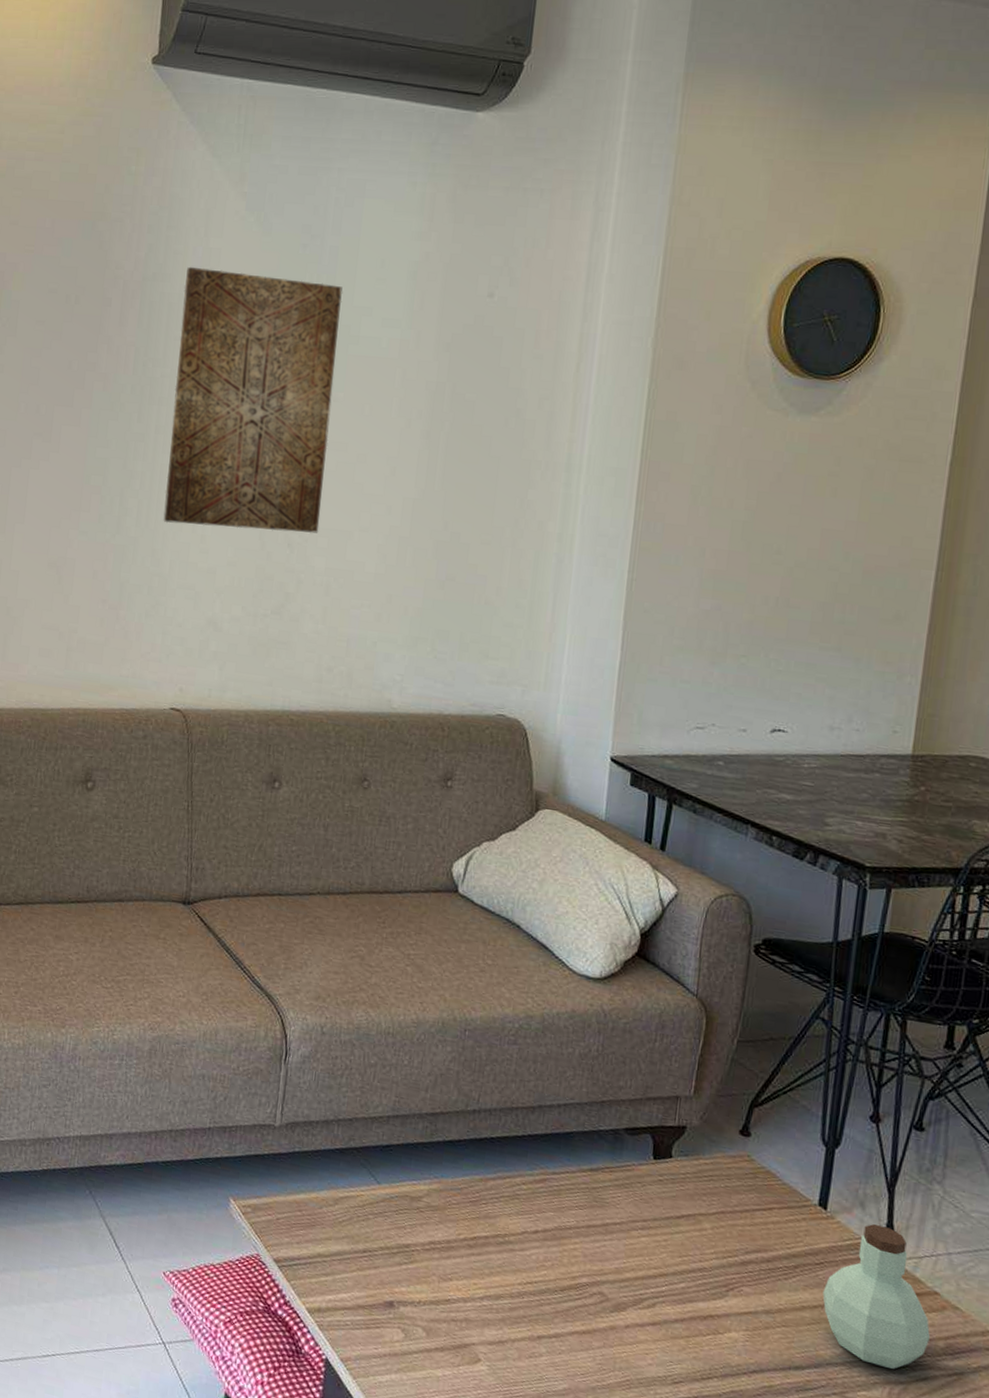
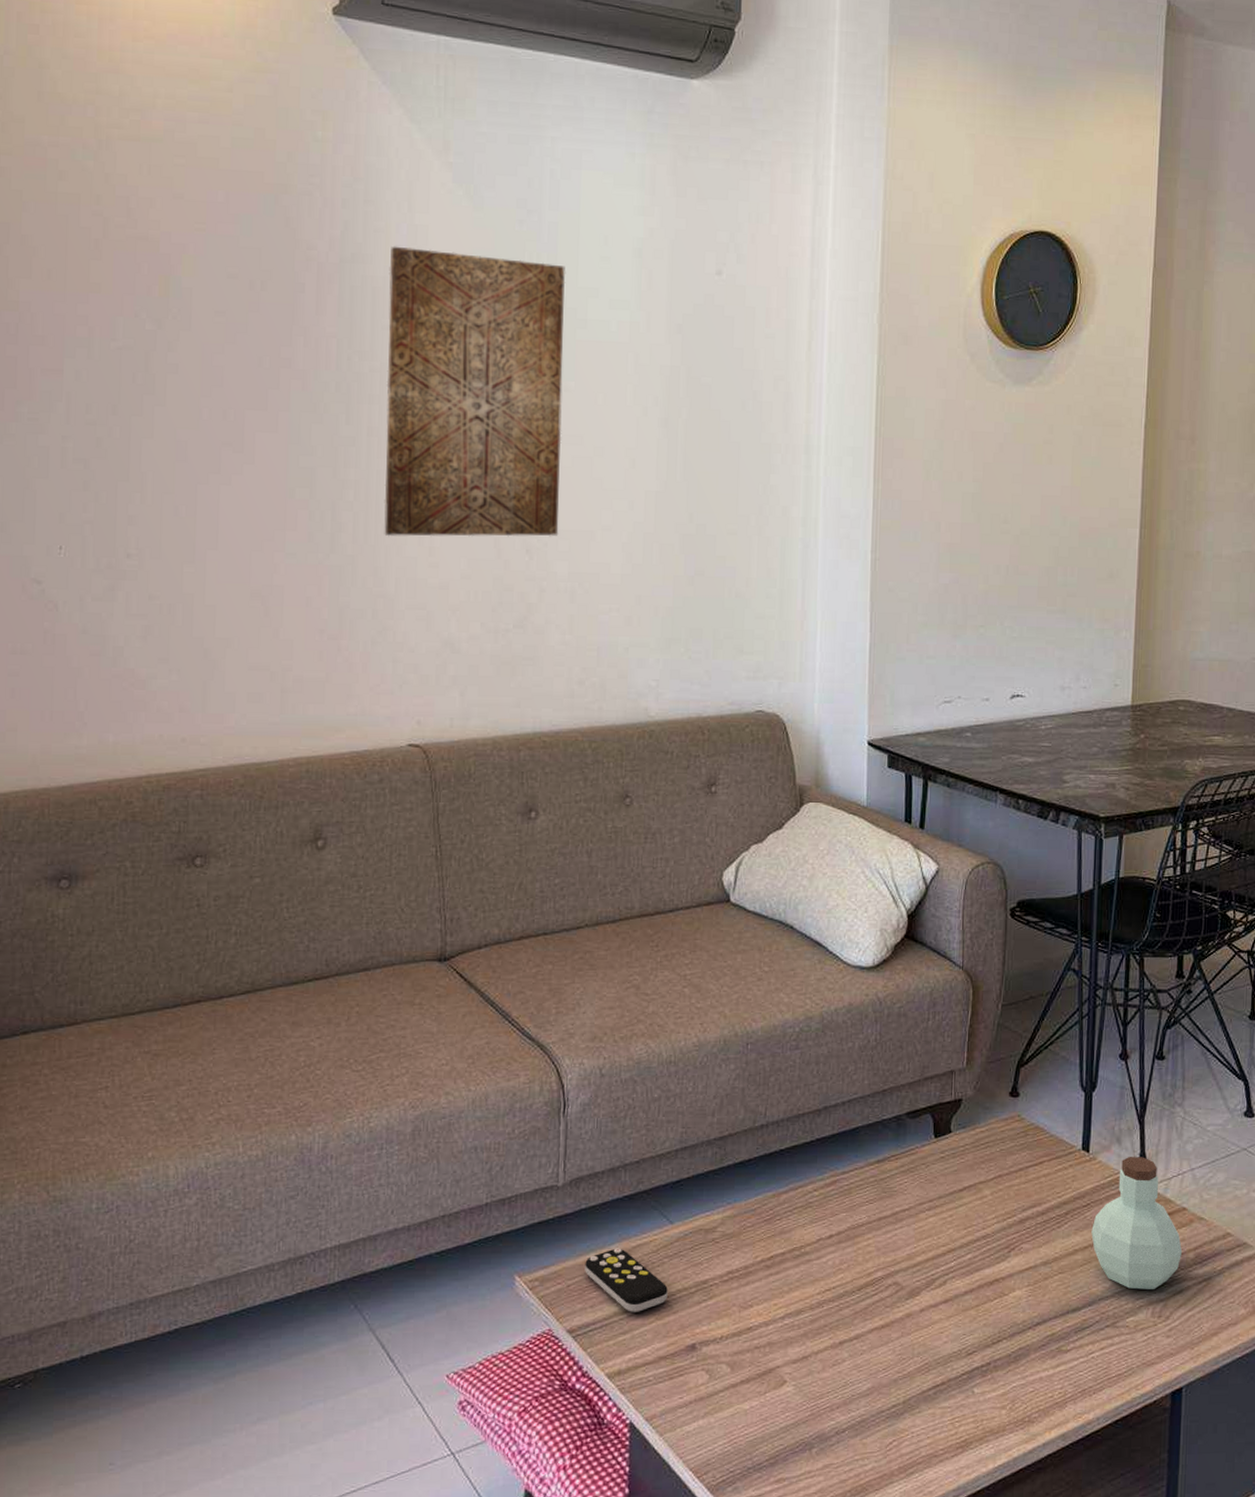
remote control: none [294,1194,371,1259] -> present [585,1248,668,1312]

